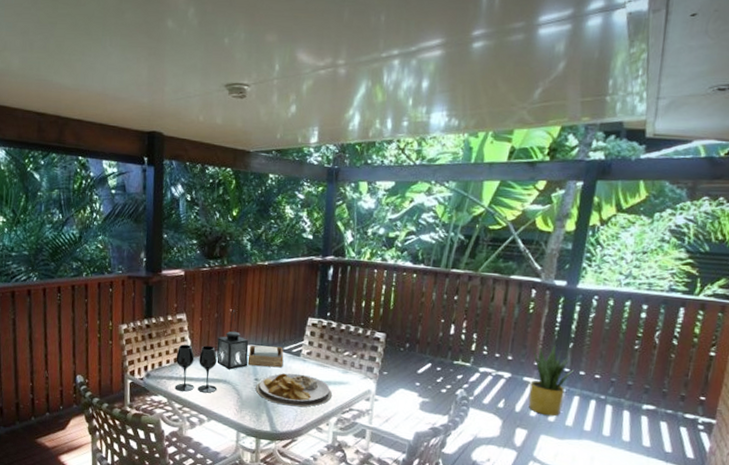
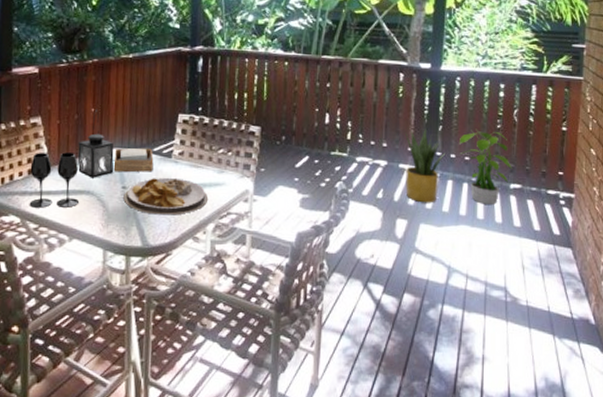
potted plant: none [589,348,648,423] -> present [459,129,513,205]

